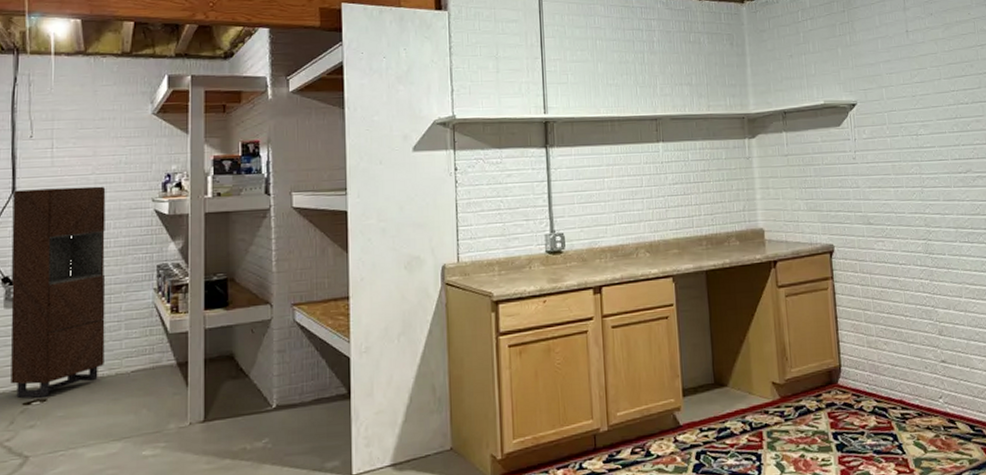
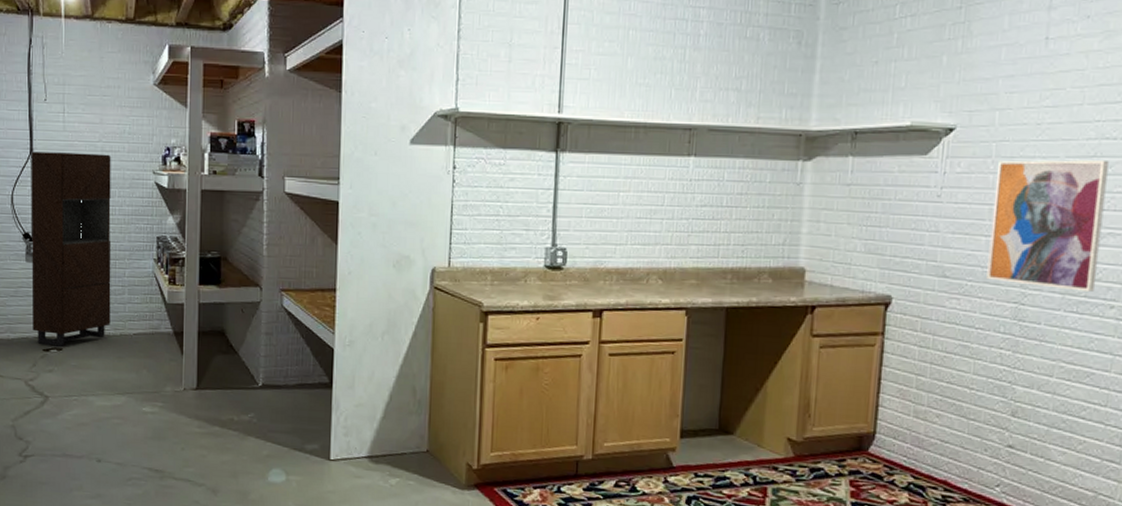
wall art: none [891,121,977,225] -> present [986,160,1109,292]

